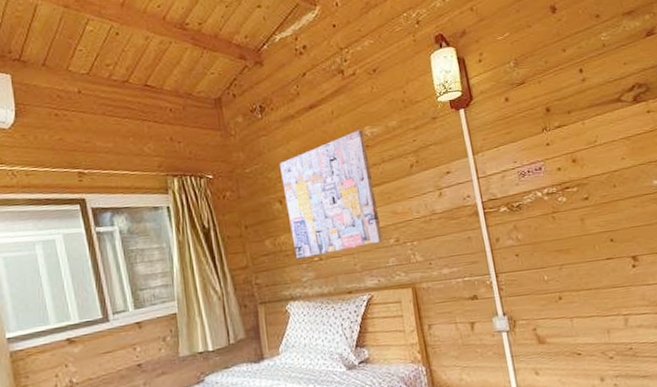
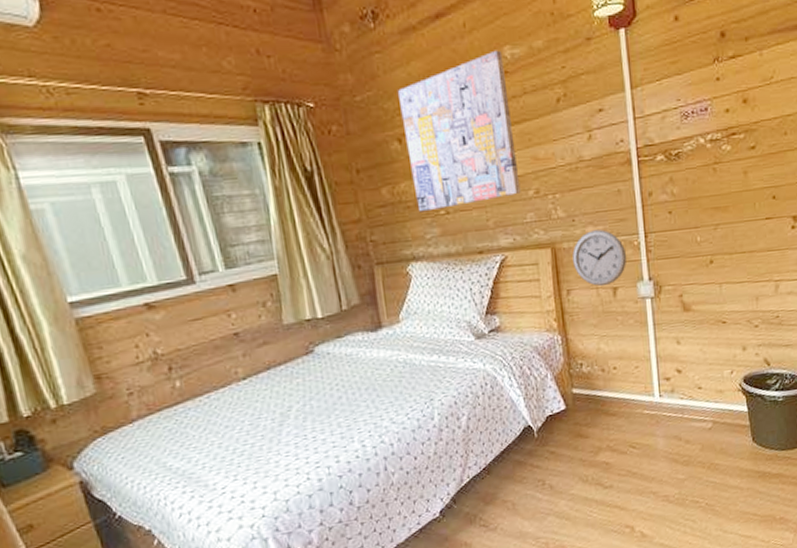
wall clock: none [431,271,481,322] -> present [572,229,627,287]

